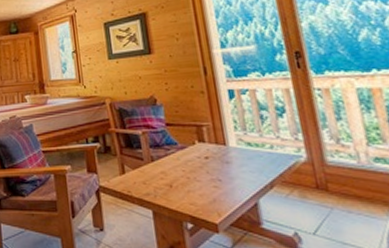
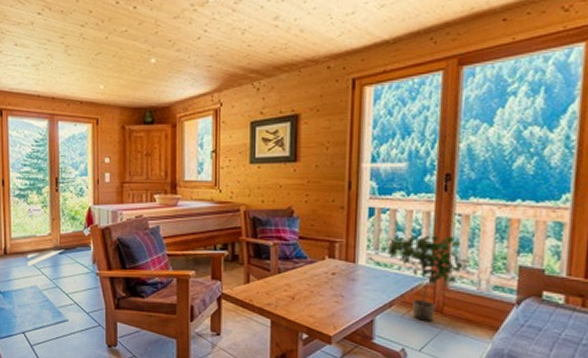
potted plant: none [248,110,342,200] -> present [381,235,469,321]

